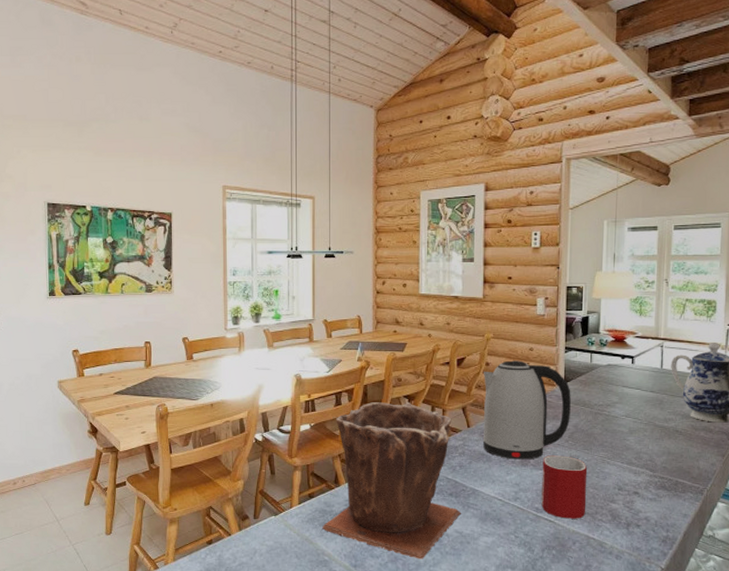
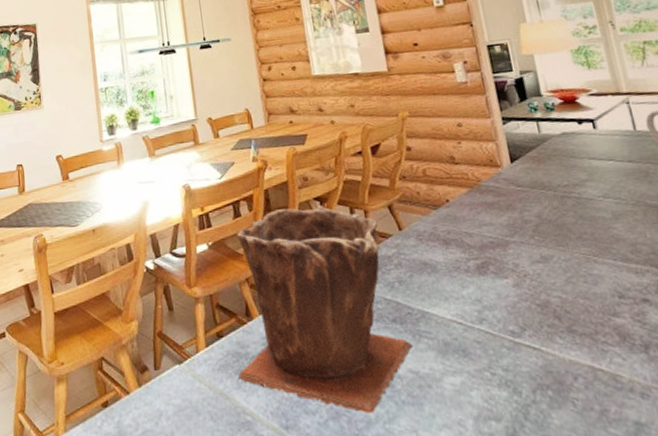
kettle: present [482,360,571,460] -> none [406,140,530,267]
mug: present [541,455,588,519] -> none [505,256,581,344]

